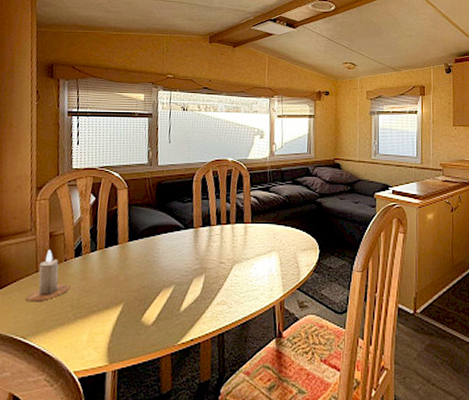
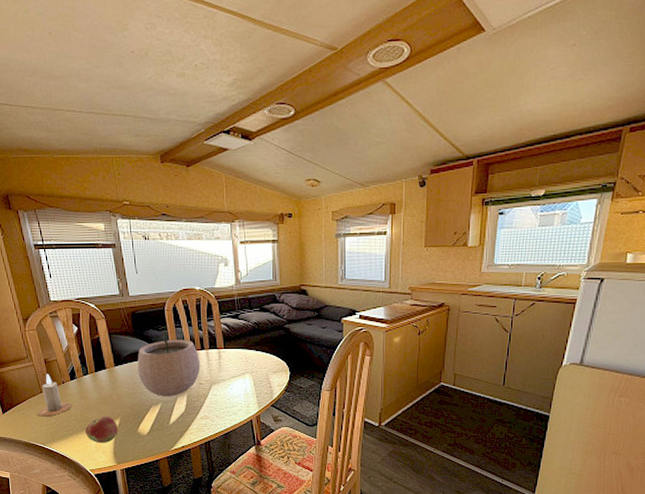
fruit: none [78,301,119,337] -> present [85,416,119,444]
plant pot: none [153,196,224,277] -> present [137,324,201,396]

